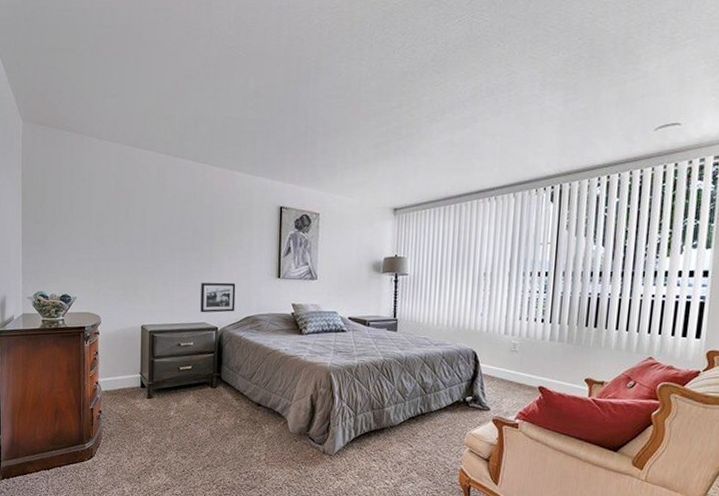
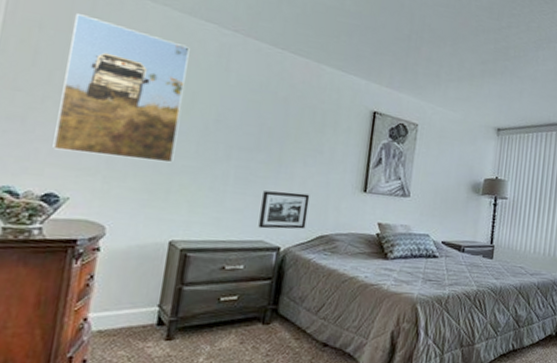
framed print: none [62,160,137,266] -> present [52,14,190,163]

